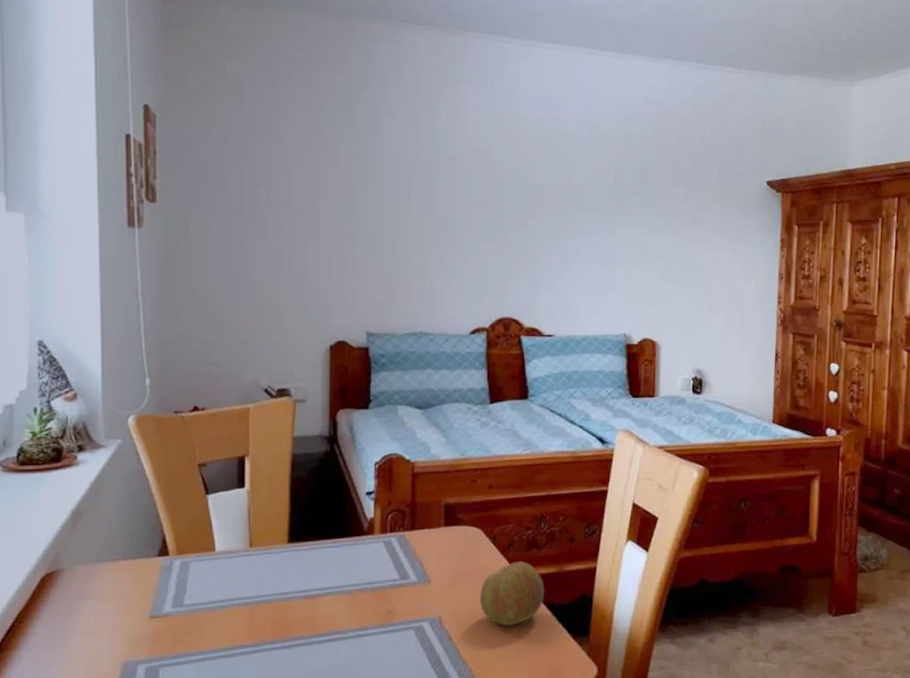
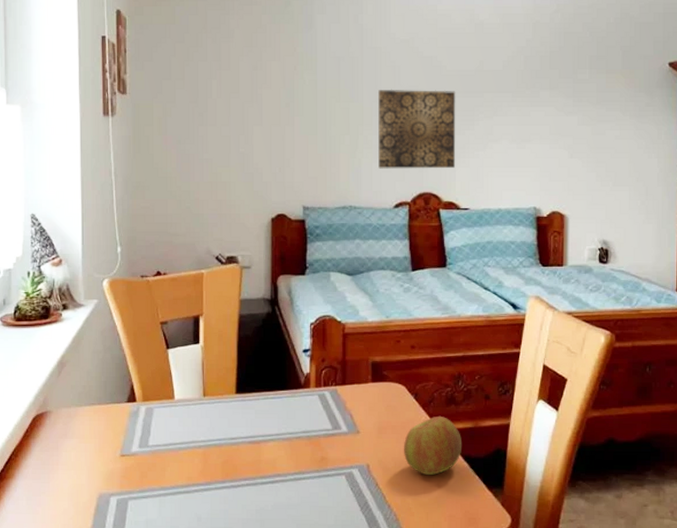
wall art: none [453,203,539,292] -> present [378,89,456,169]

